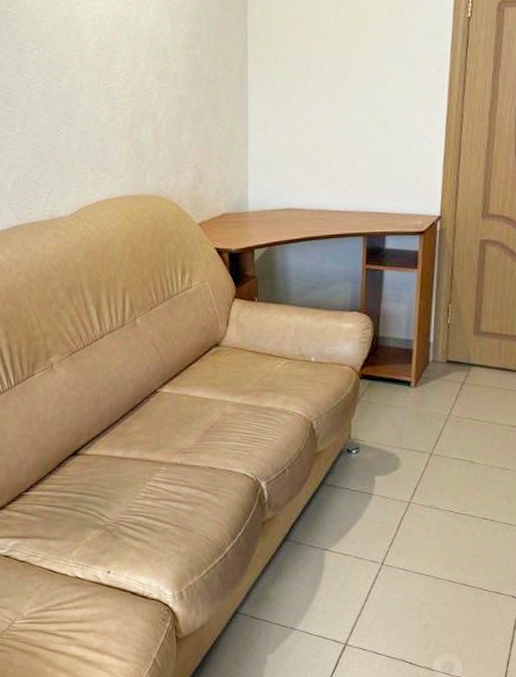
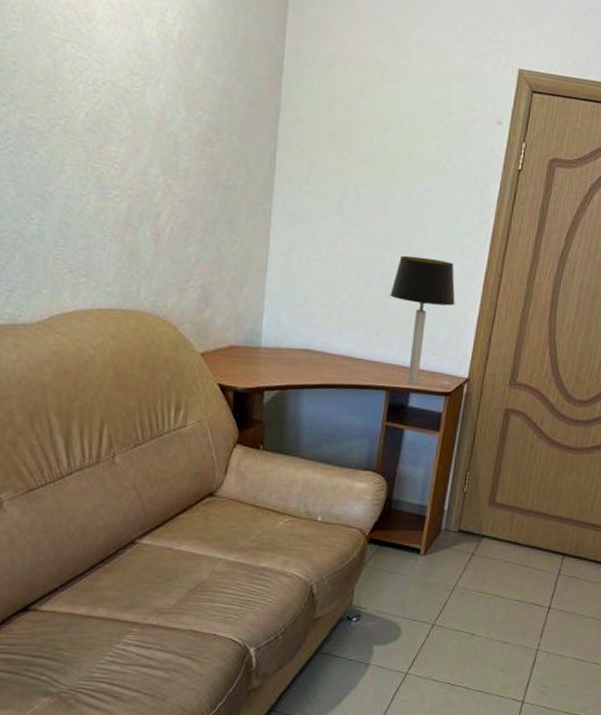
table lamp: none [358,111,420,229] -> present [390,255,455,386]

